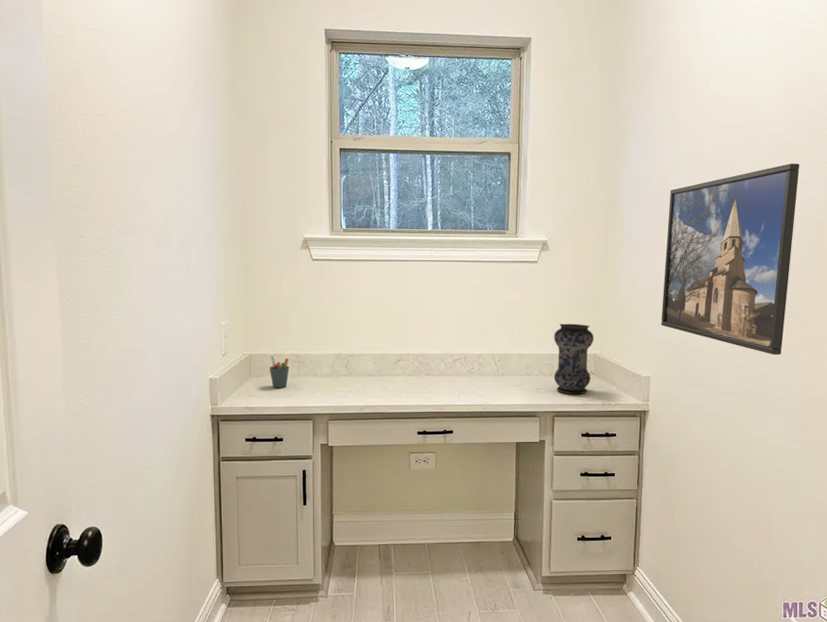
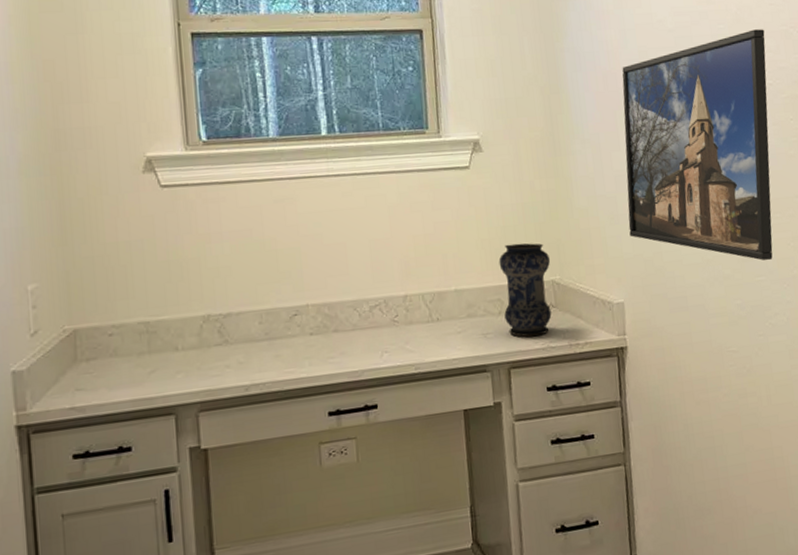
pen holder: present [269,356,290,389] -> none [104,327,136,375]

